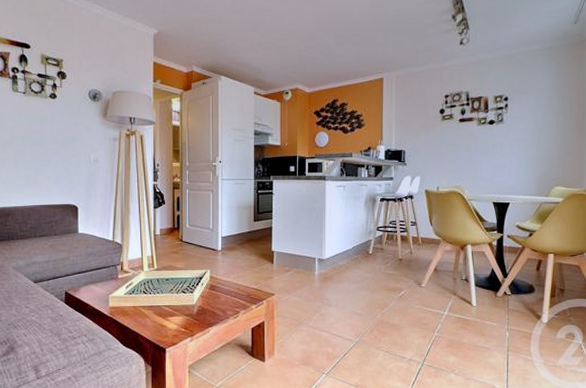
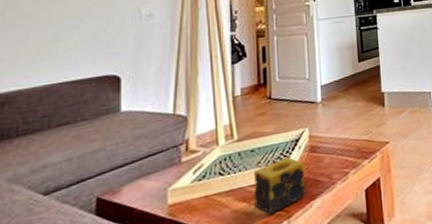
candle: none [167,289,205,331] -> present [254,156,306,215]

